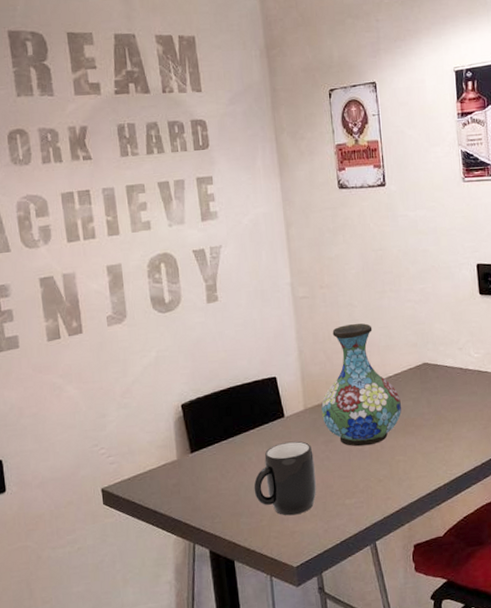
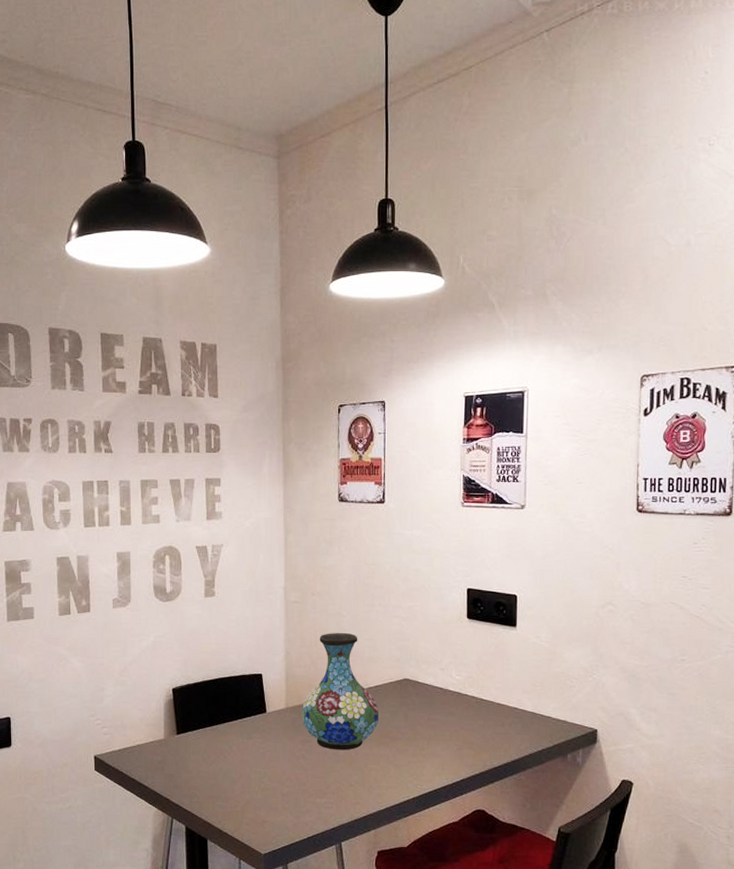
mug: present [253,441,317,516] -> none [231,736,291,806]

